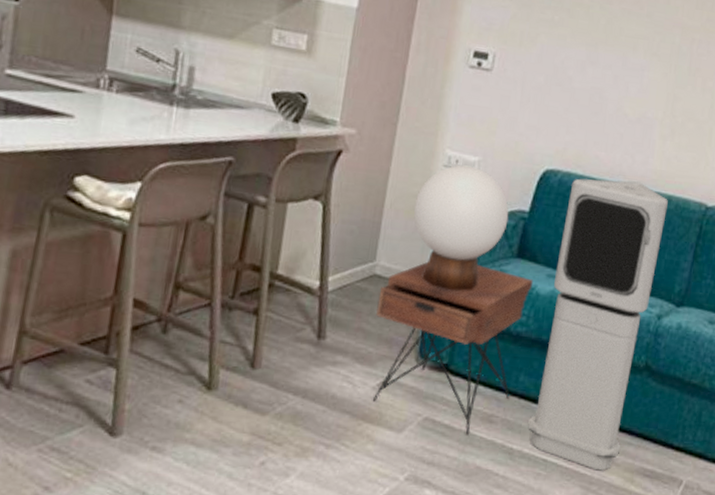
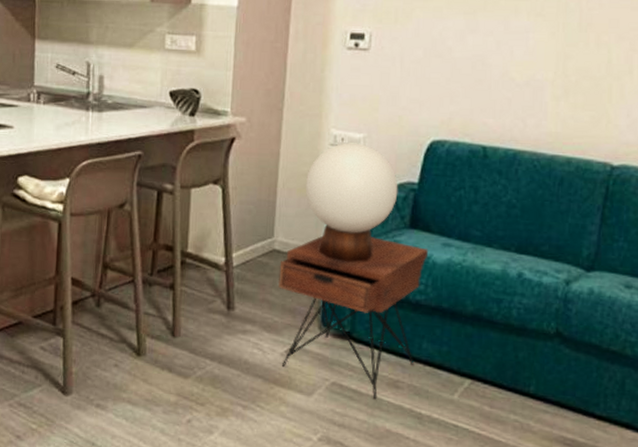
air purifier: present [528,178,668,471] -> none [435,145,567,438]

